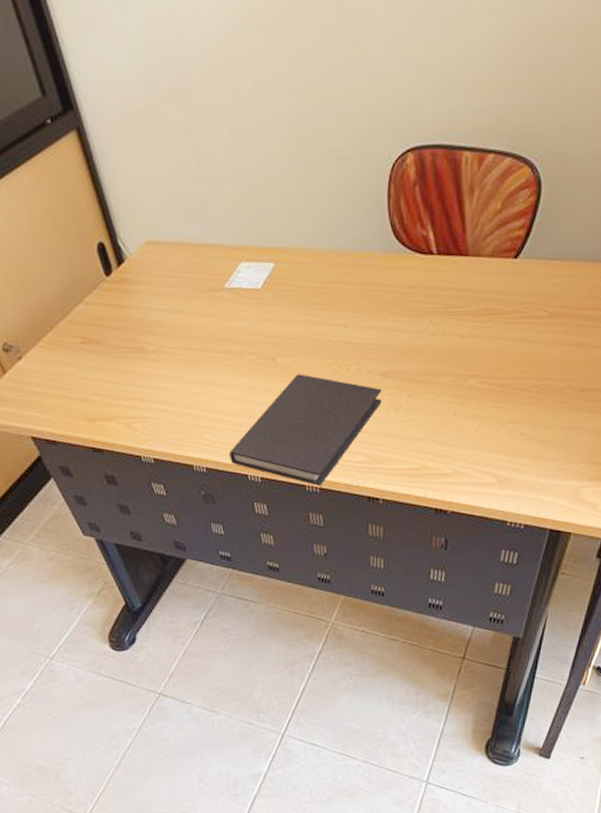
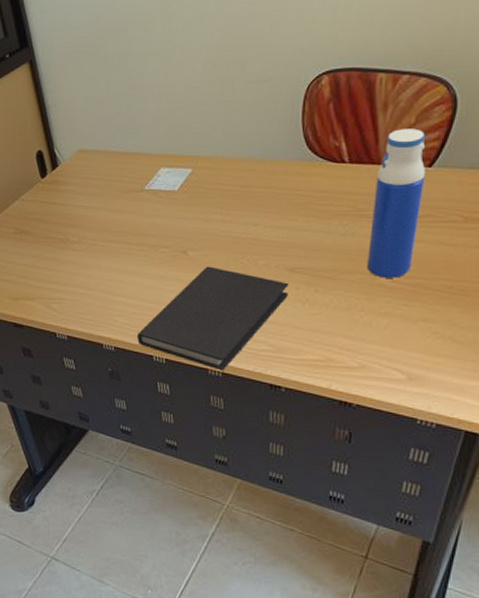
water bottle: none [457,215,512,379] -> present [366,128,426,278]

